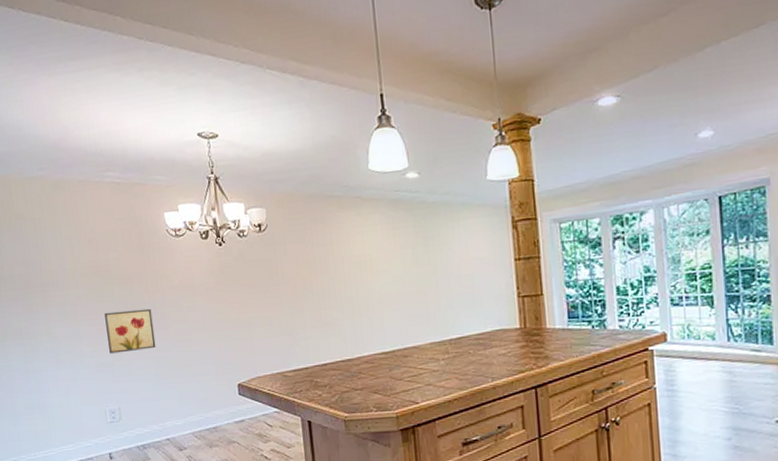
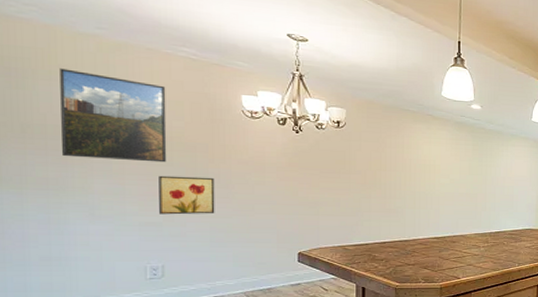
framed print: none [17,216,109,305] -> present [60,68,167,163]

